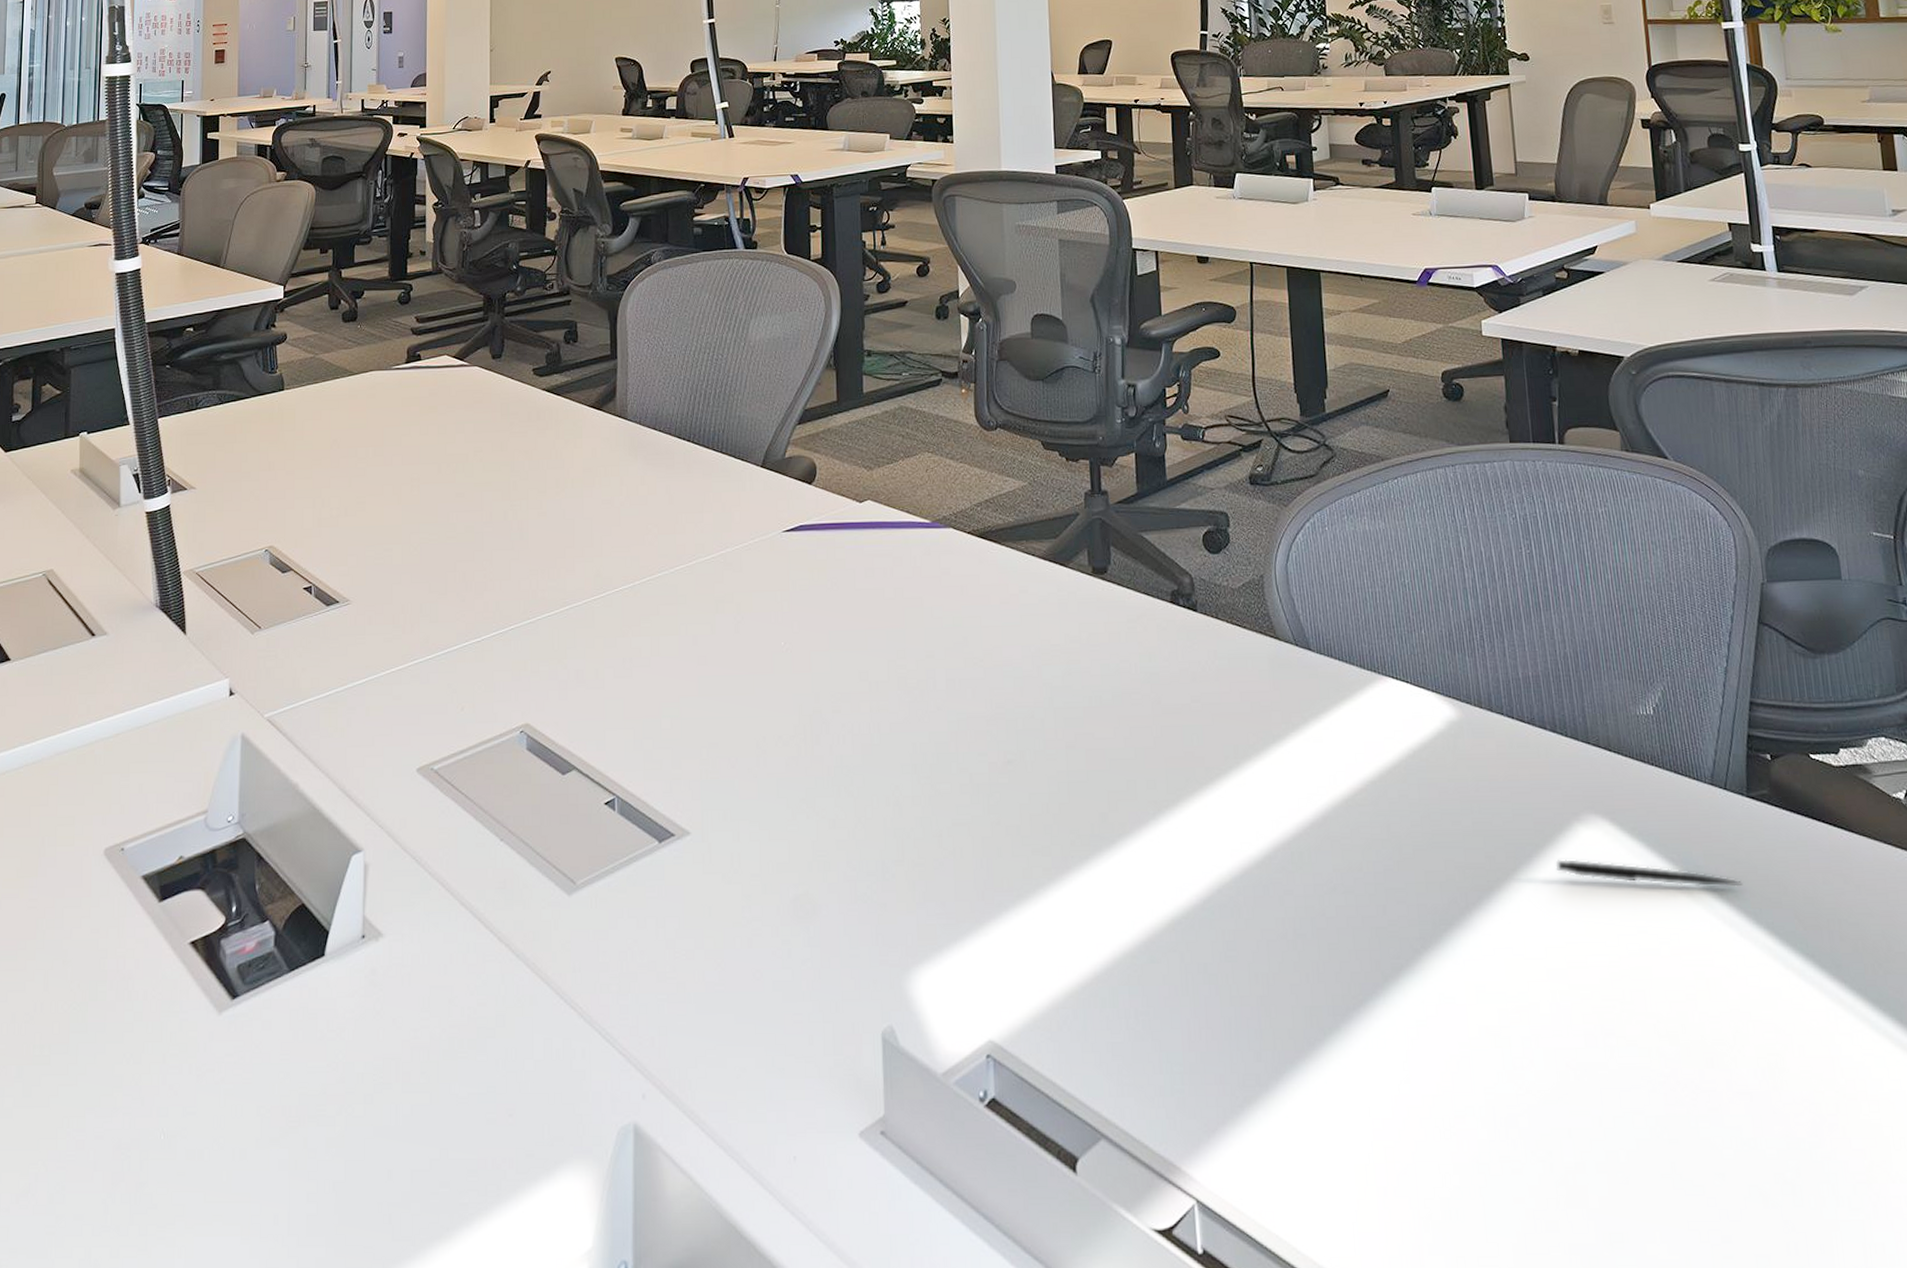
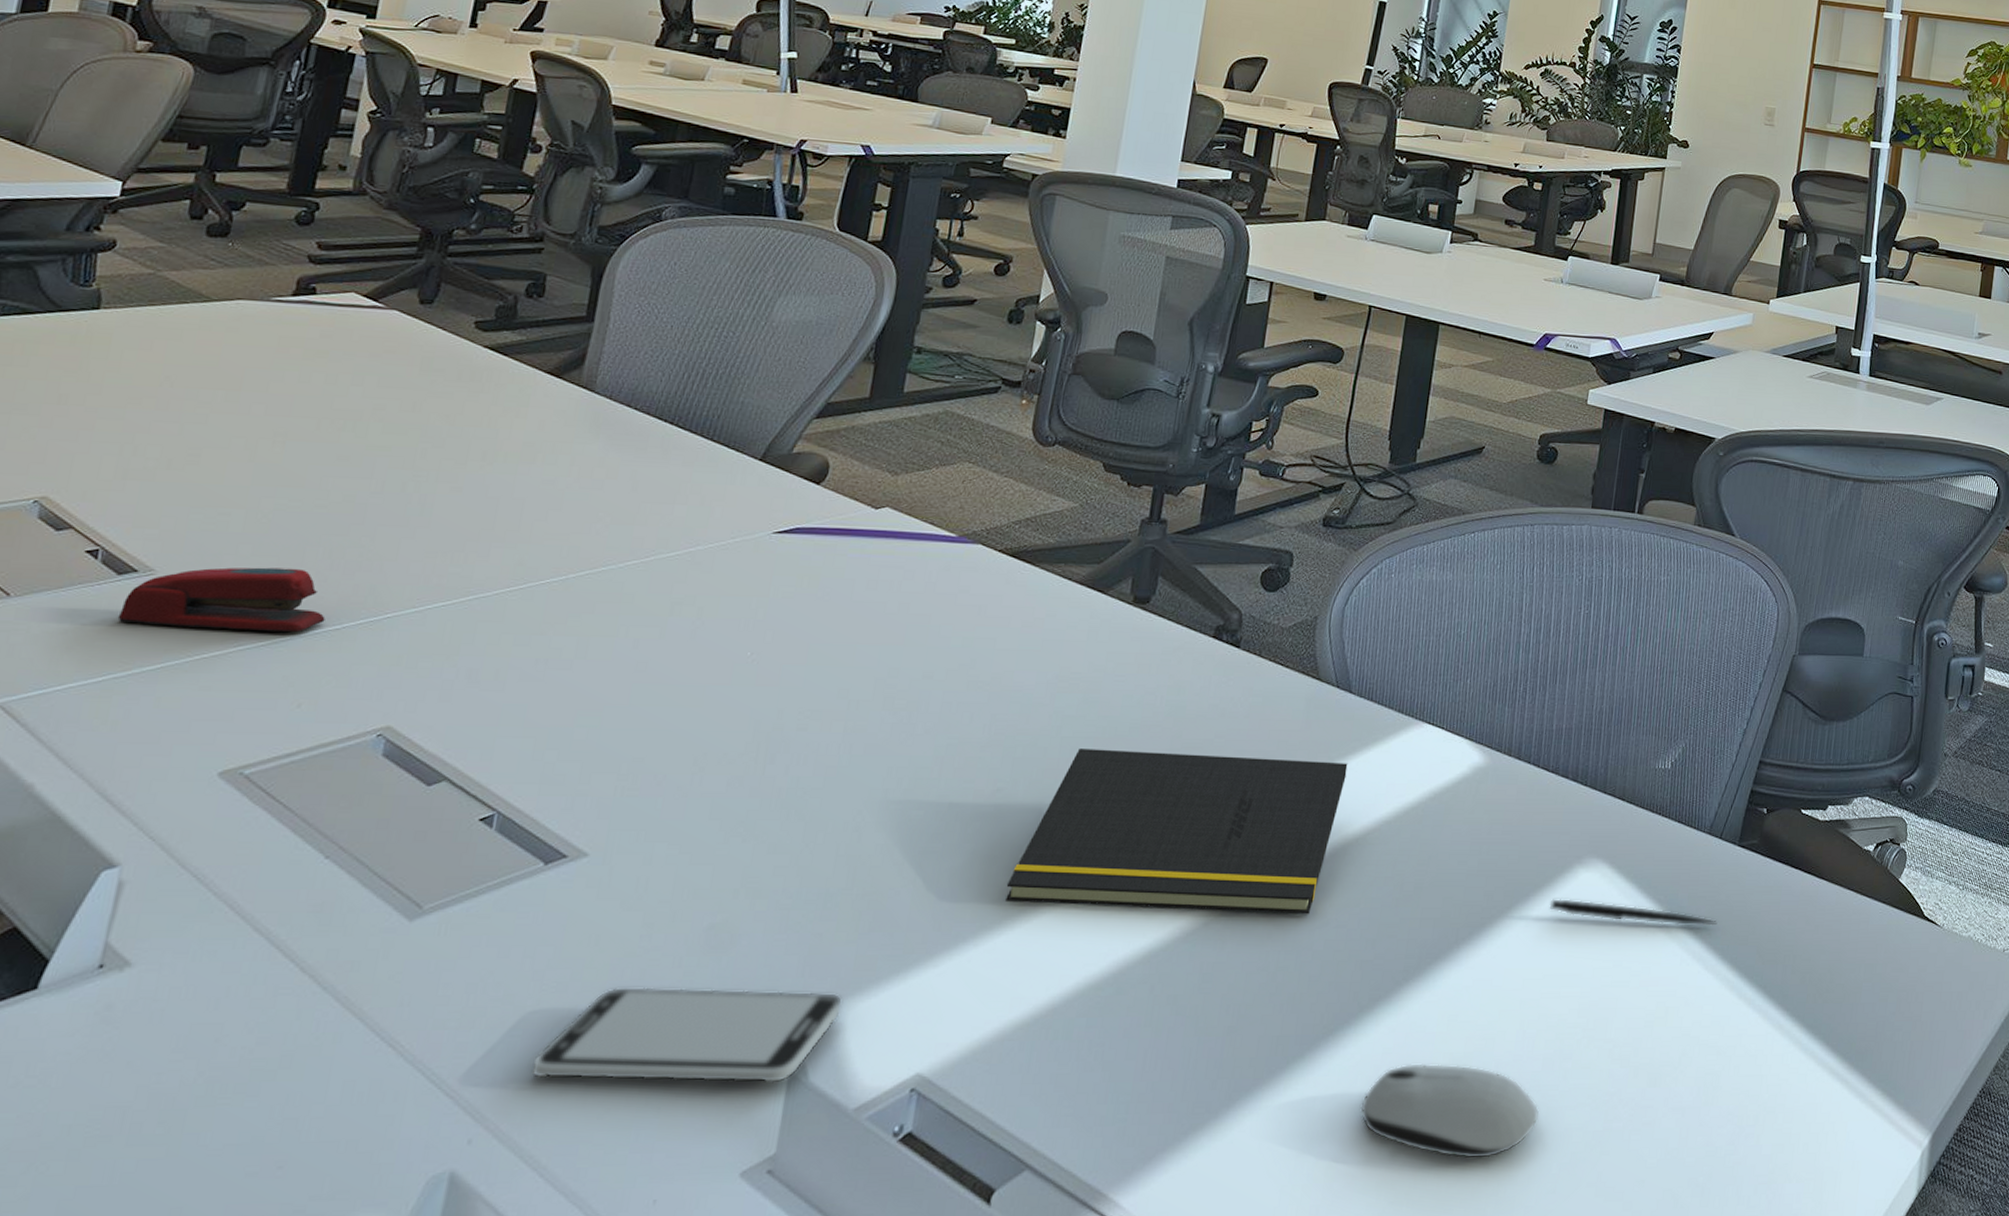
stapler: none [331,591,469,647] -> present [117,567,325,633]
smartphone: none [678,954,915,1047] -> present [531,986,843,1084]
notepad: none [1033,718,1323,880] -> present [1005,749,1348,915]
computer mouse: none [1406,1037,1594,1144] -> present [1360,1063,1540,1160]

